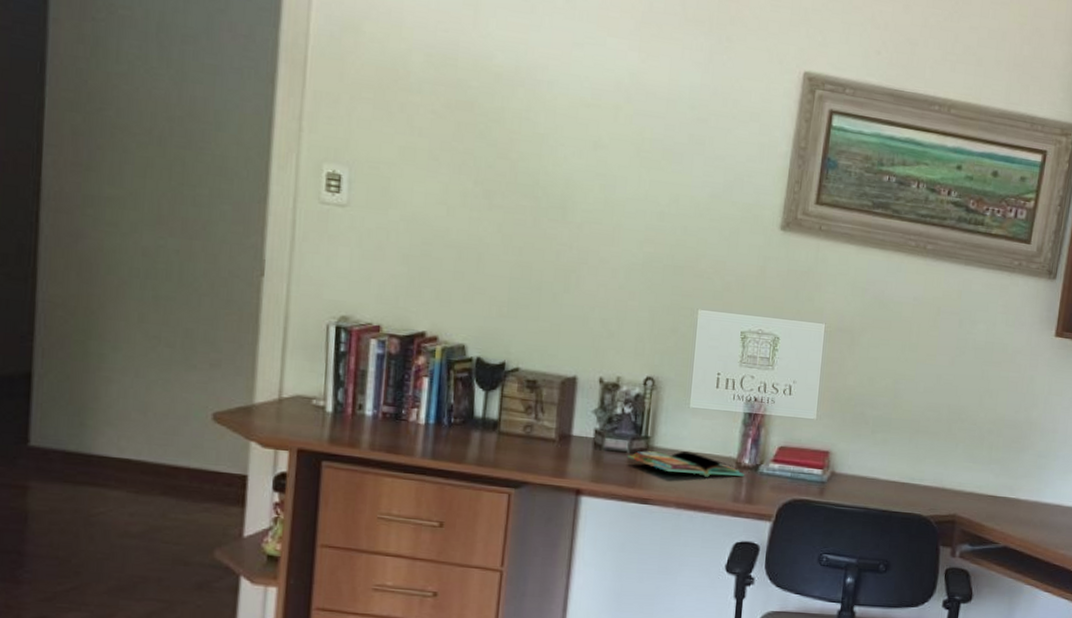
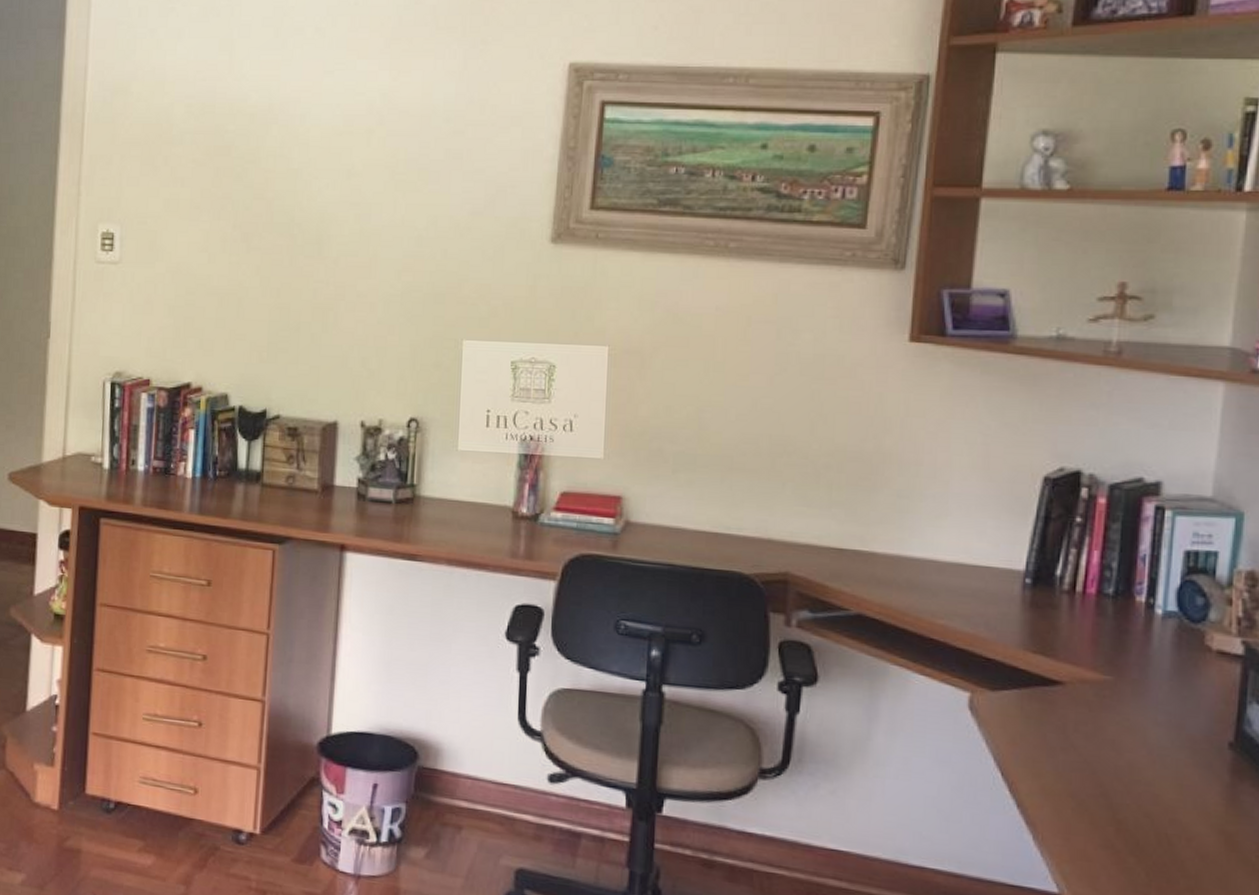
book: present [628,451,744,477] -> none [393,500,522,529]

